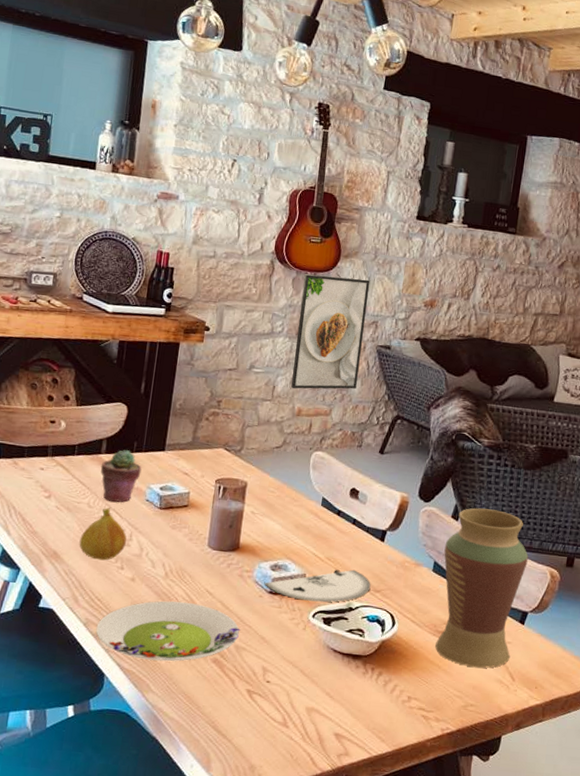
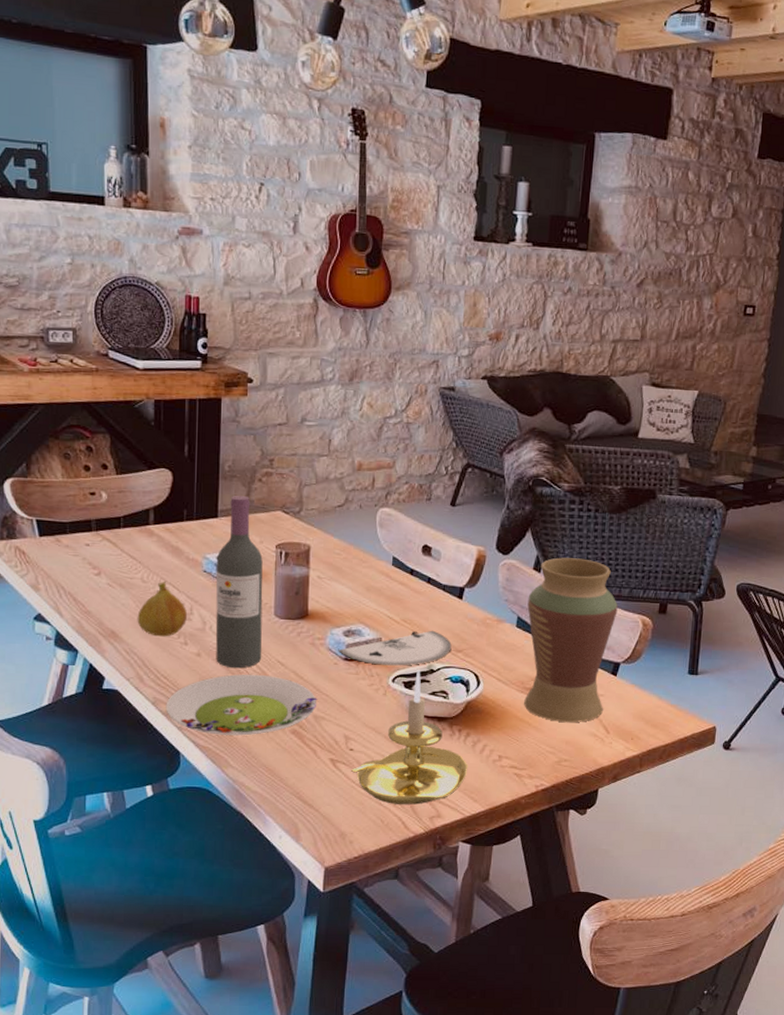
potted succulent: present [100,450,142,503] -> none [150,519,195,576]
wine bottle: none [148,431,203,596] -> present [215,495,263,669]
candle holder: none [266,607,379,741] -> present [351,670,468,805]
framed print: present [291,274,370,390] -> none [348,311,427,442]

